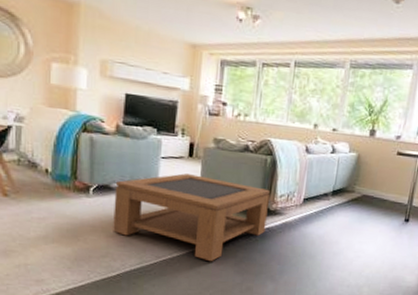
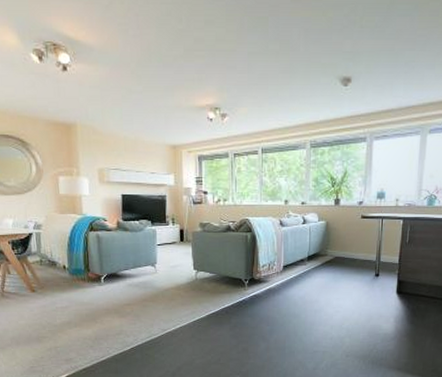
coffee table: present [113,173,270,262] -> none [121,256,253,330]

